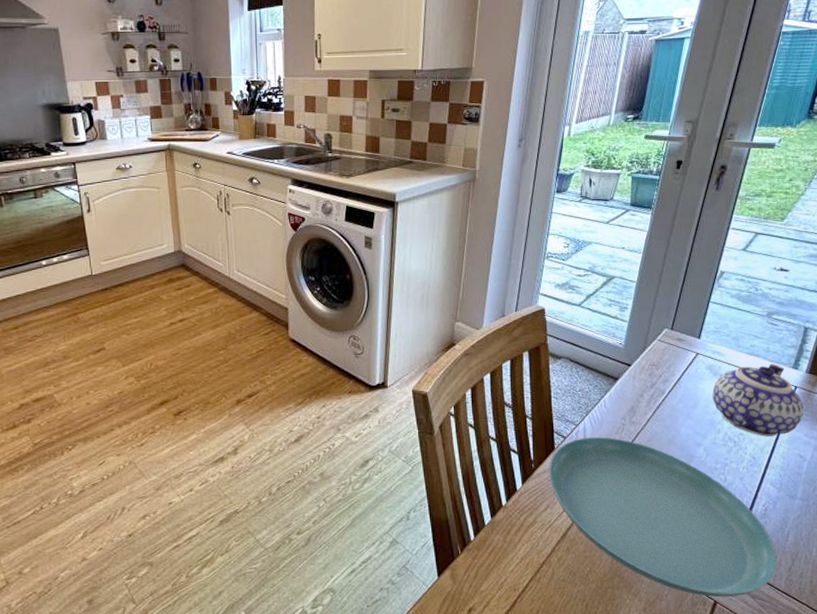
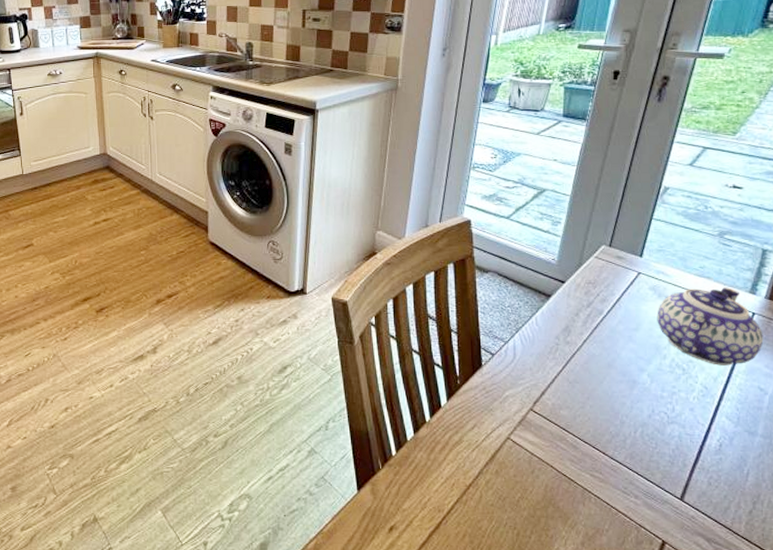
saucer: present [549,436,777,597] -> none [476,355,735,538]

